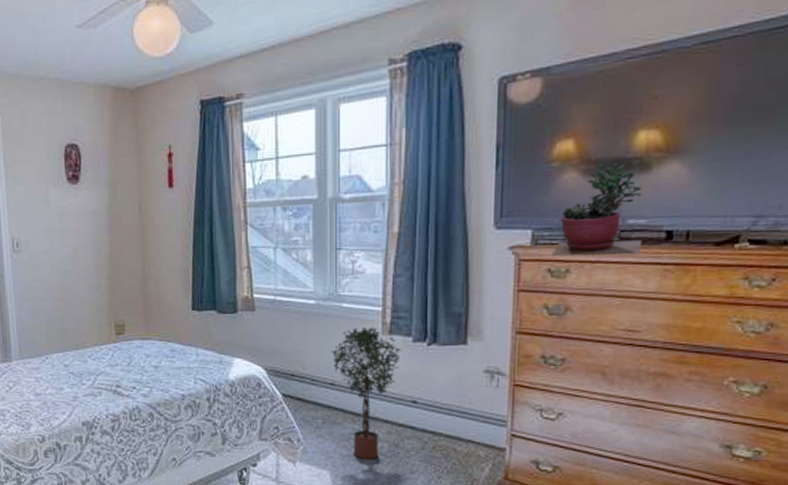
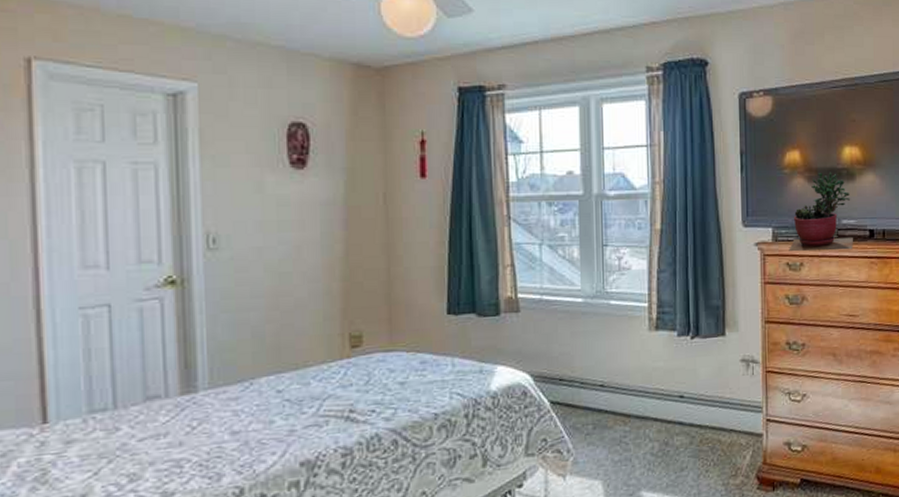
potted tree: present [330,326,402,459] -> none [599,323,668,463]

